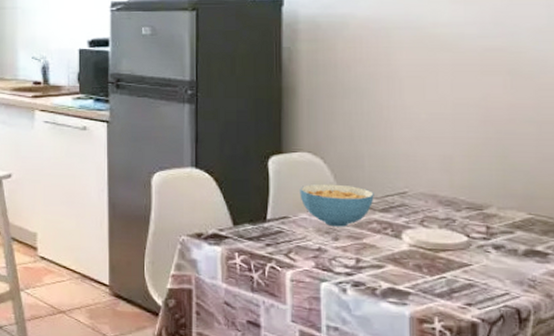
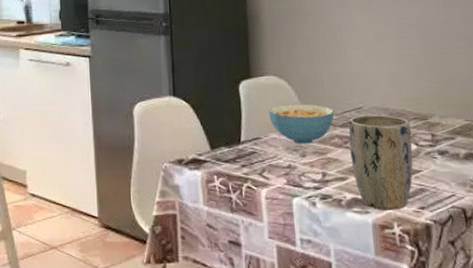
plant pot: none [389,200,462,304] -> present [349,114,413,210]

